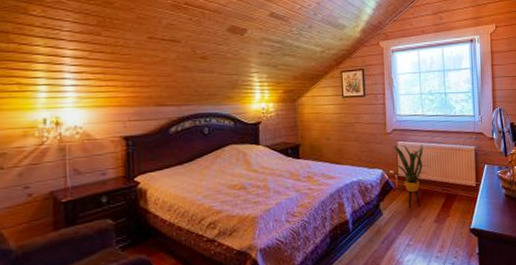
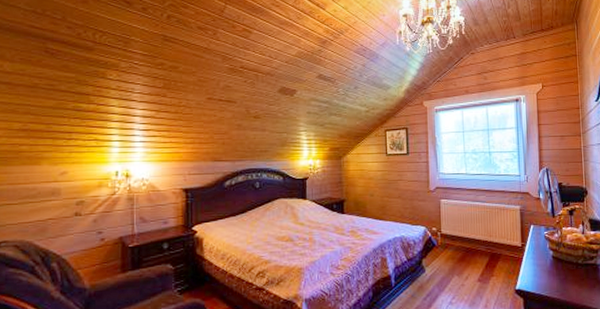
house plant: present [391,143,433,208] -> none [434,201,476,266]

